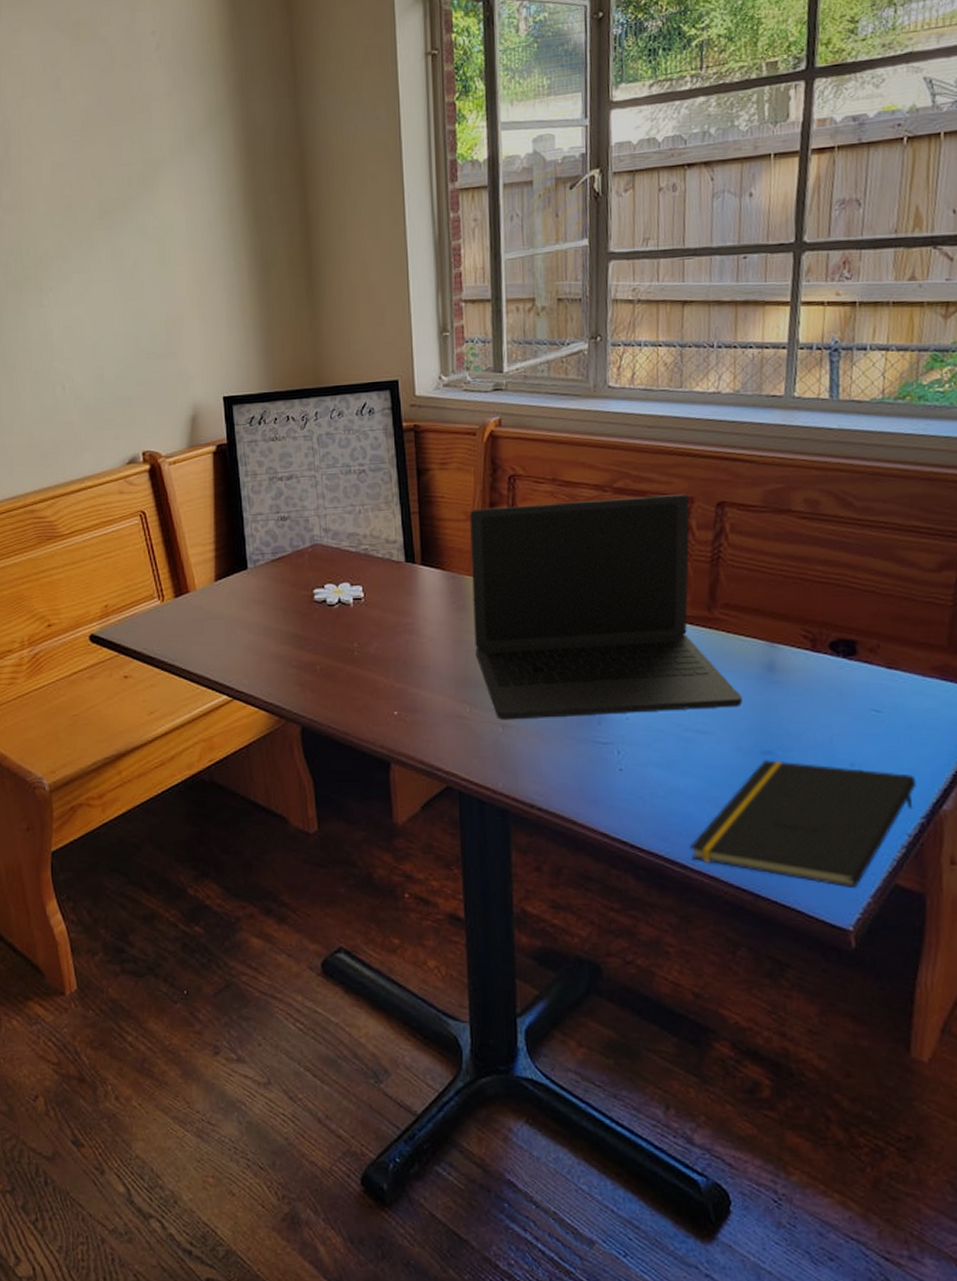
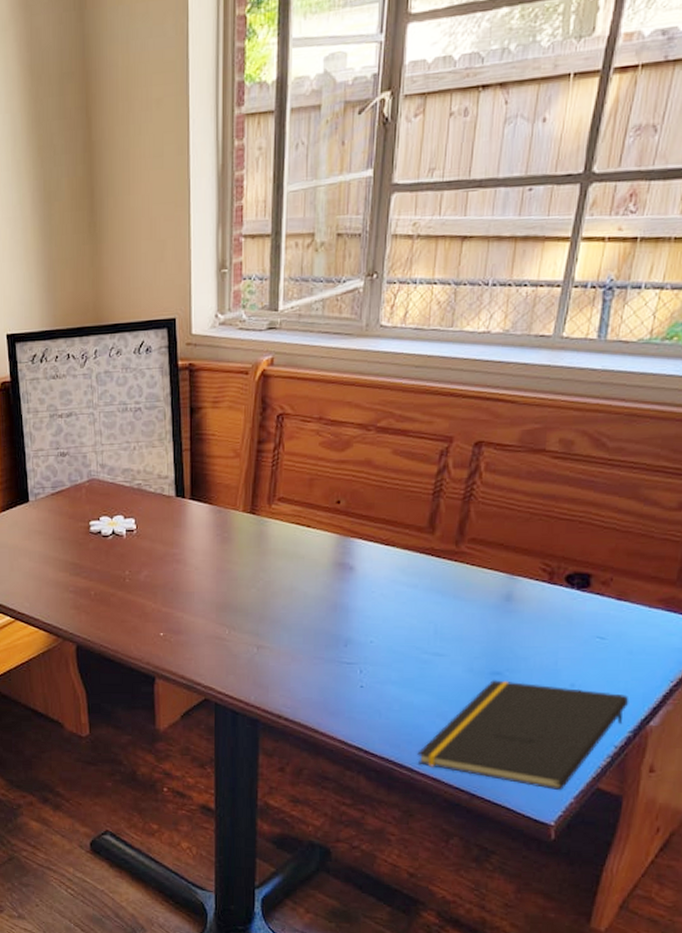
laptop: present [470,494,742,720] -> none [236,434,479,642]

